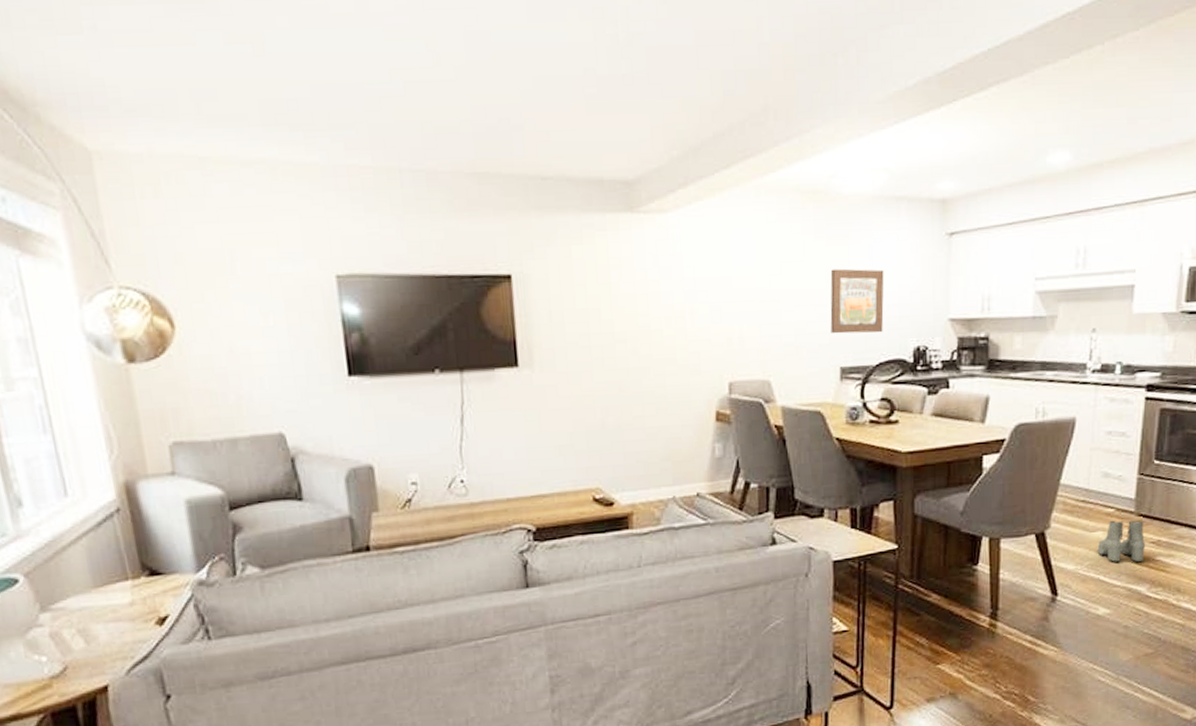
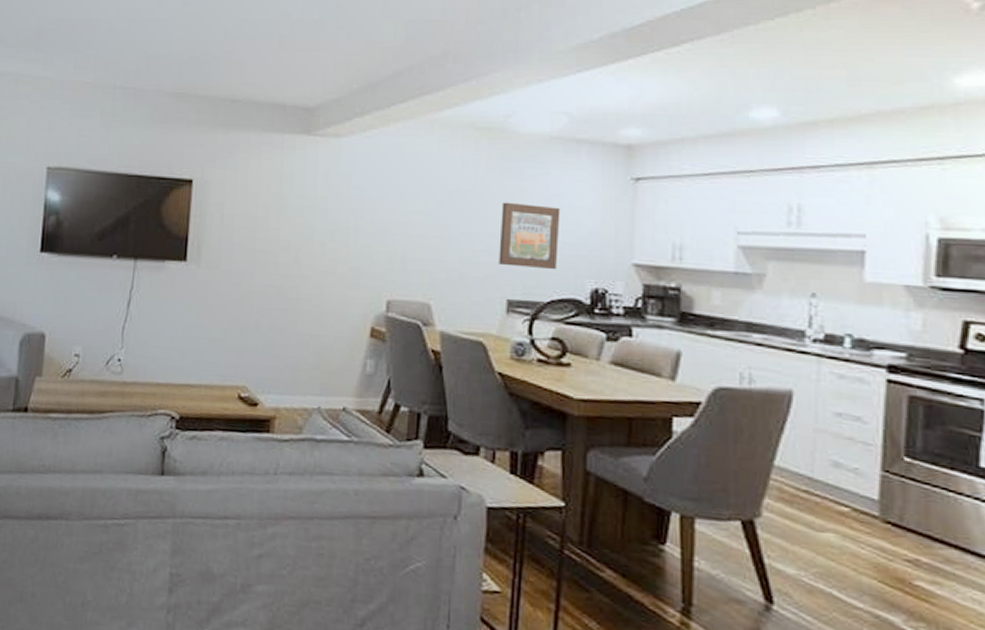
boots: present [1097,520,1146,563] -> none [827,521,898,584]

